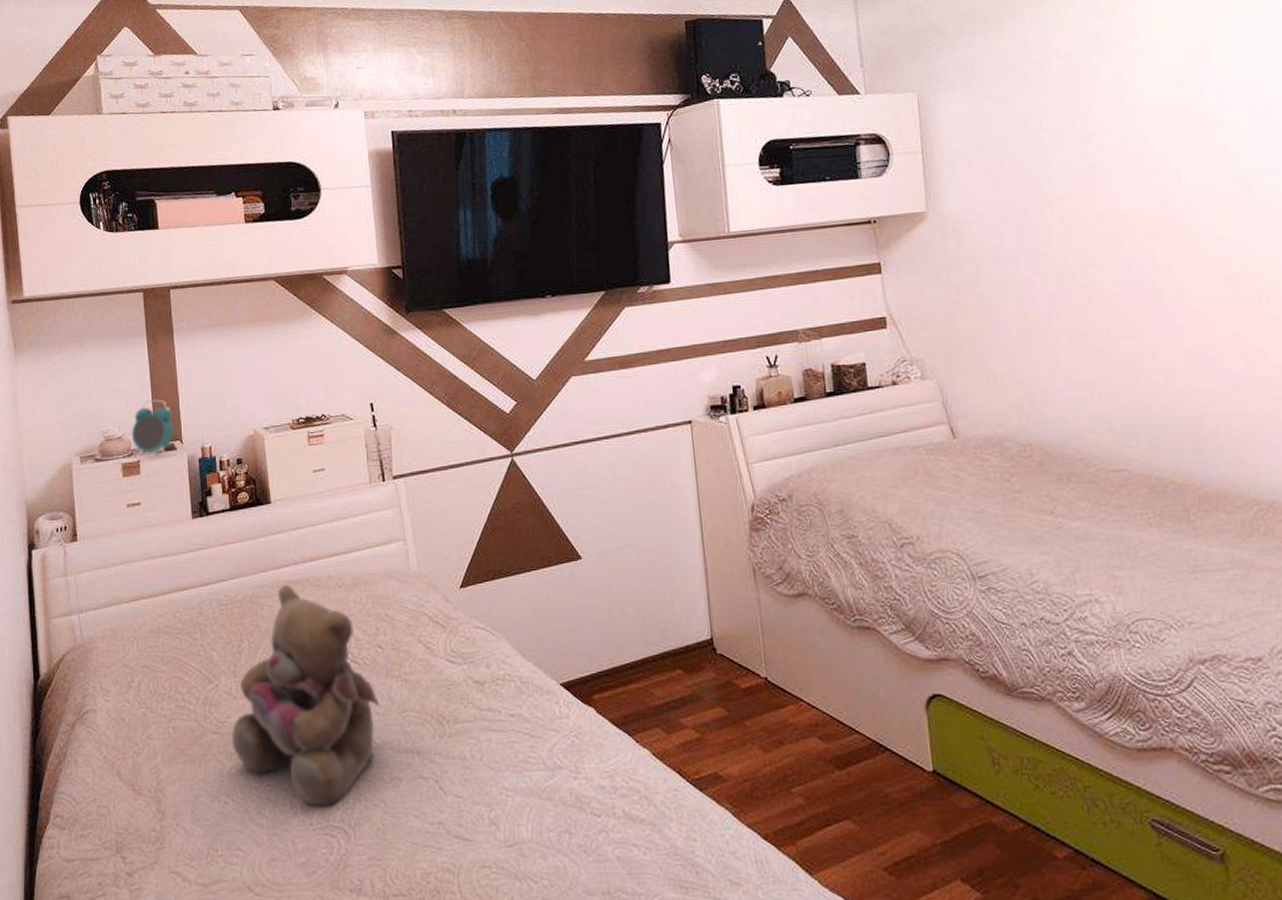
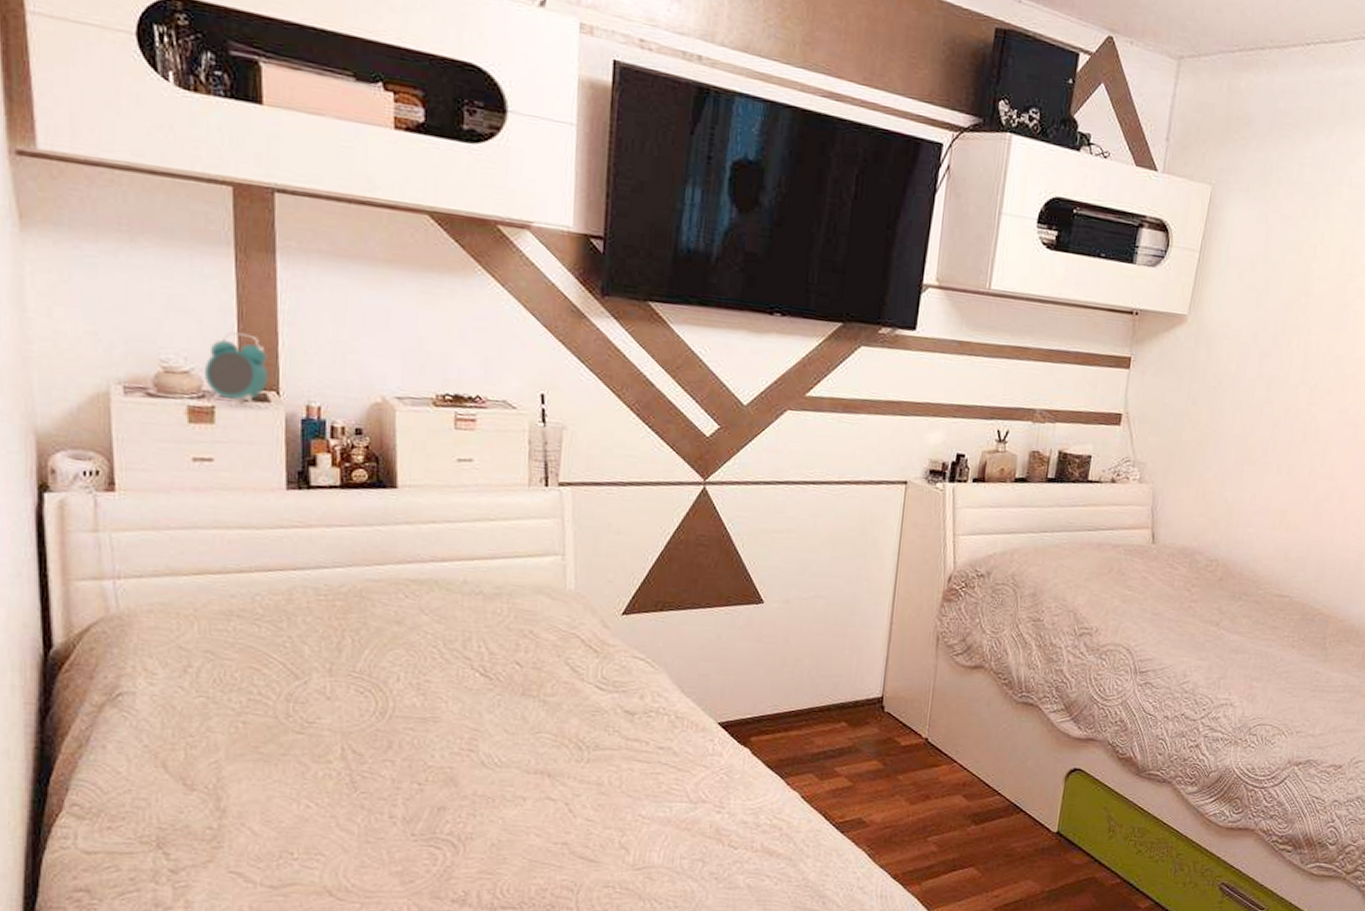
teddy bear: present [231,585,379,807] -> none [320,583,510,819]

